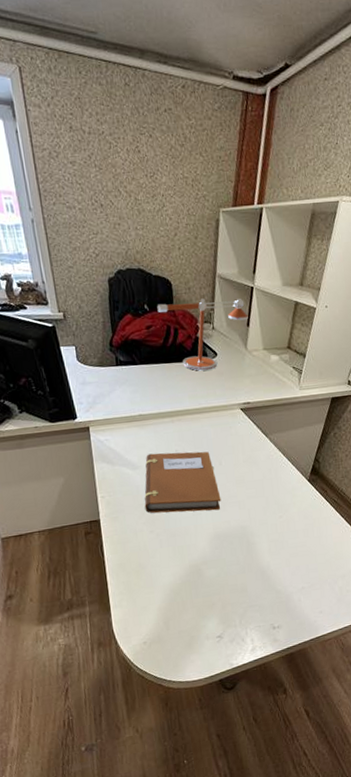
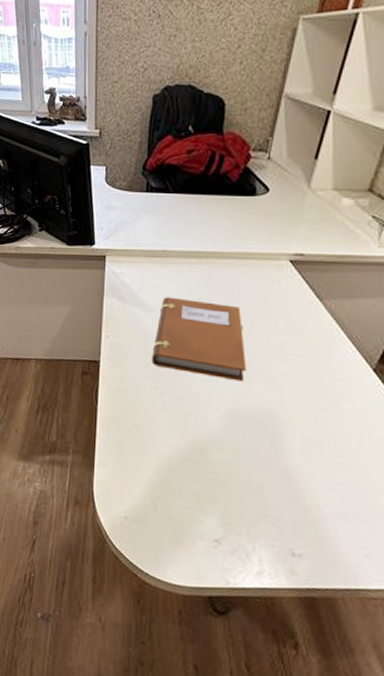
desk lamp: present [157,298,249,371] -> none [203,122,318,208]

